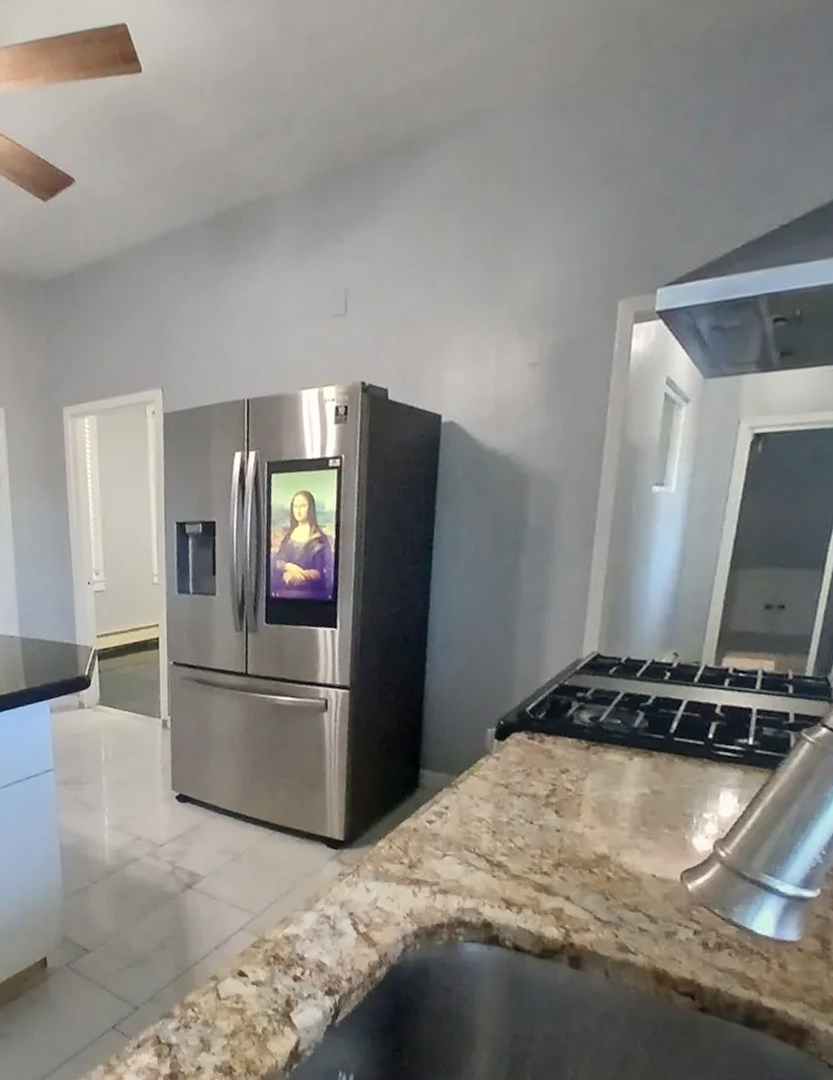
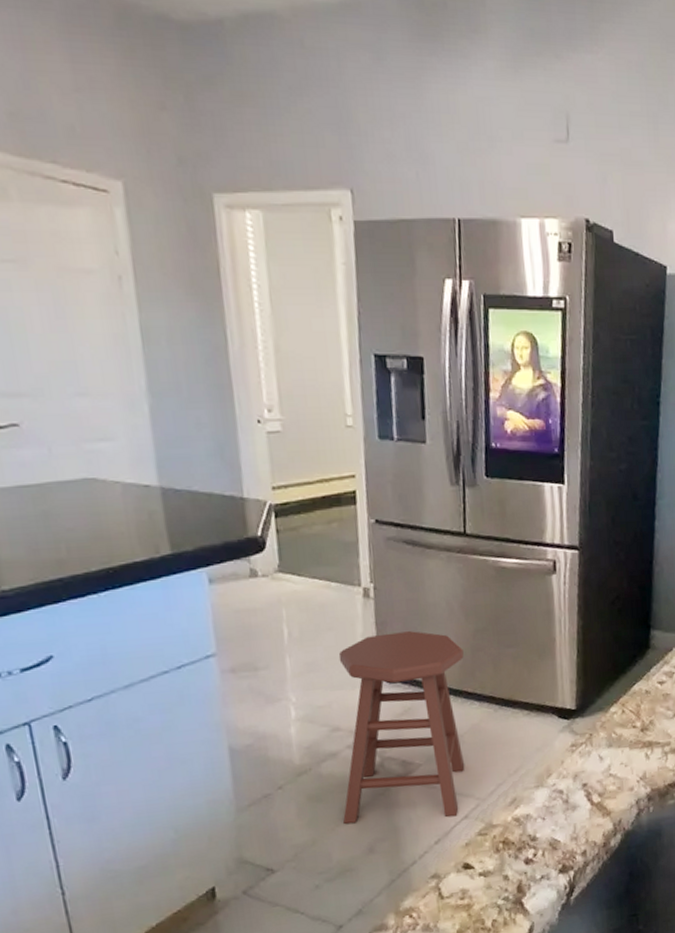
stool: none [141,758,243,927] -> present [338,631,465,824]

